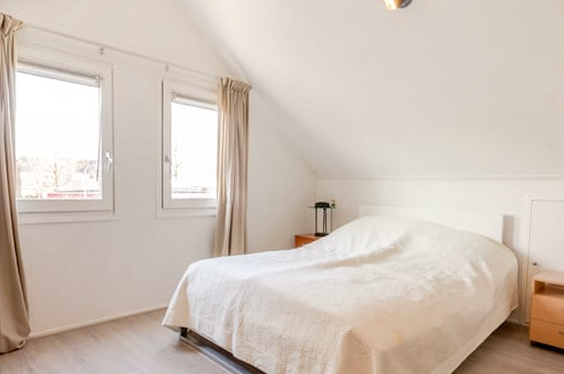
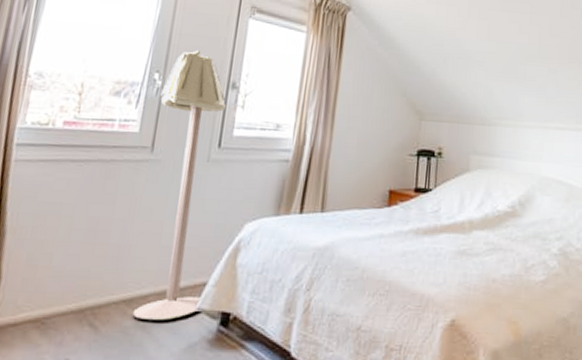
floor lamp: none [113,132,165,333] -> present [132,50,227,320]

